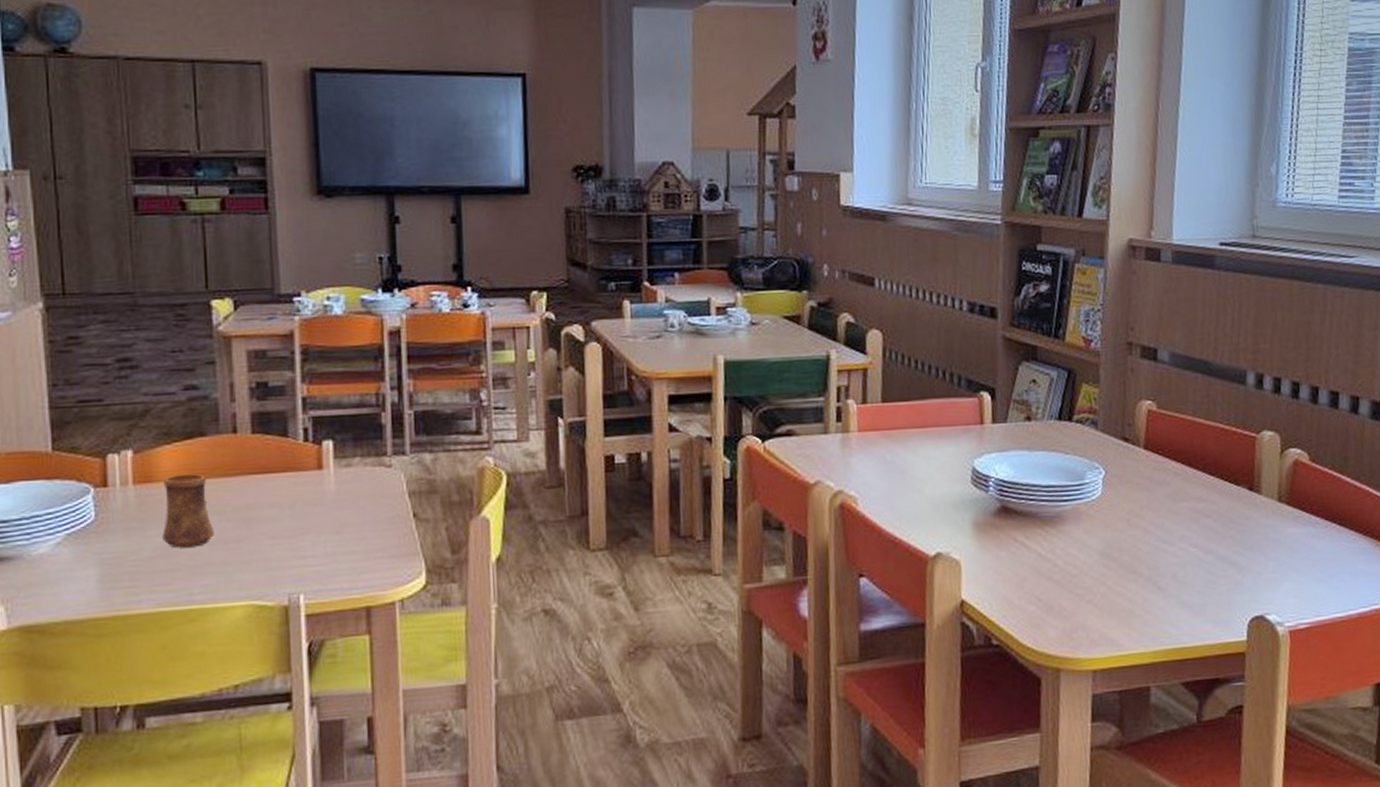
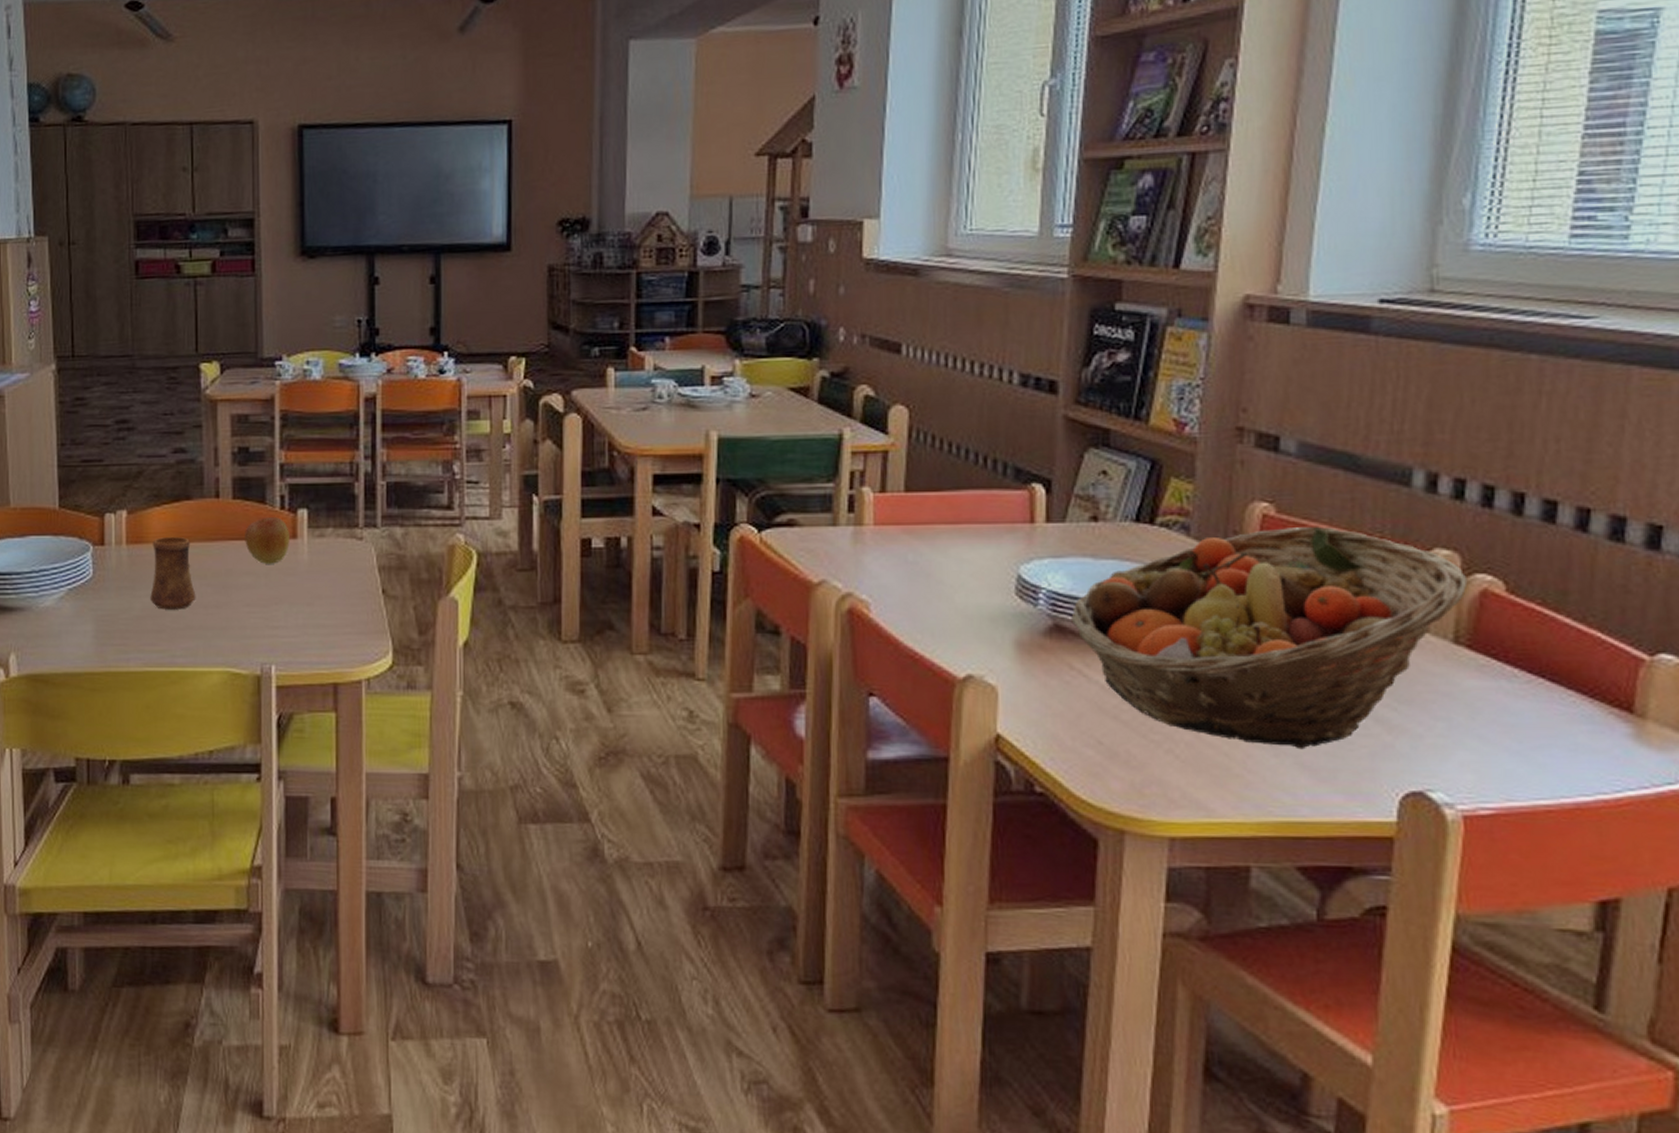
apple: none [266,449,315,496] -> present [245,517,290,564]
fruit basket: none [1014,417,1285,592] -> present [1071,526,1468,750]

